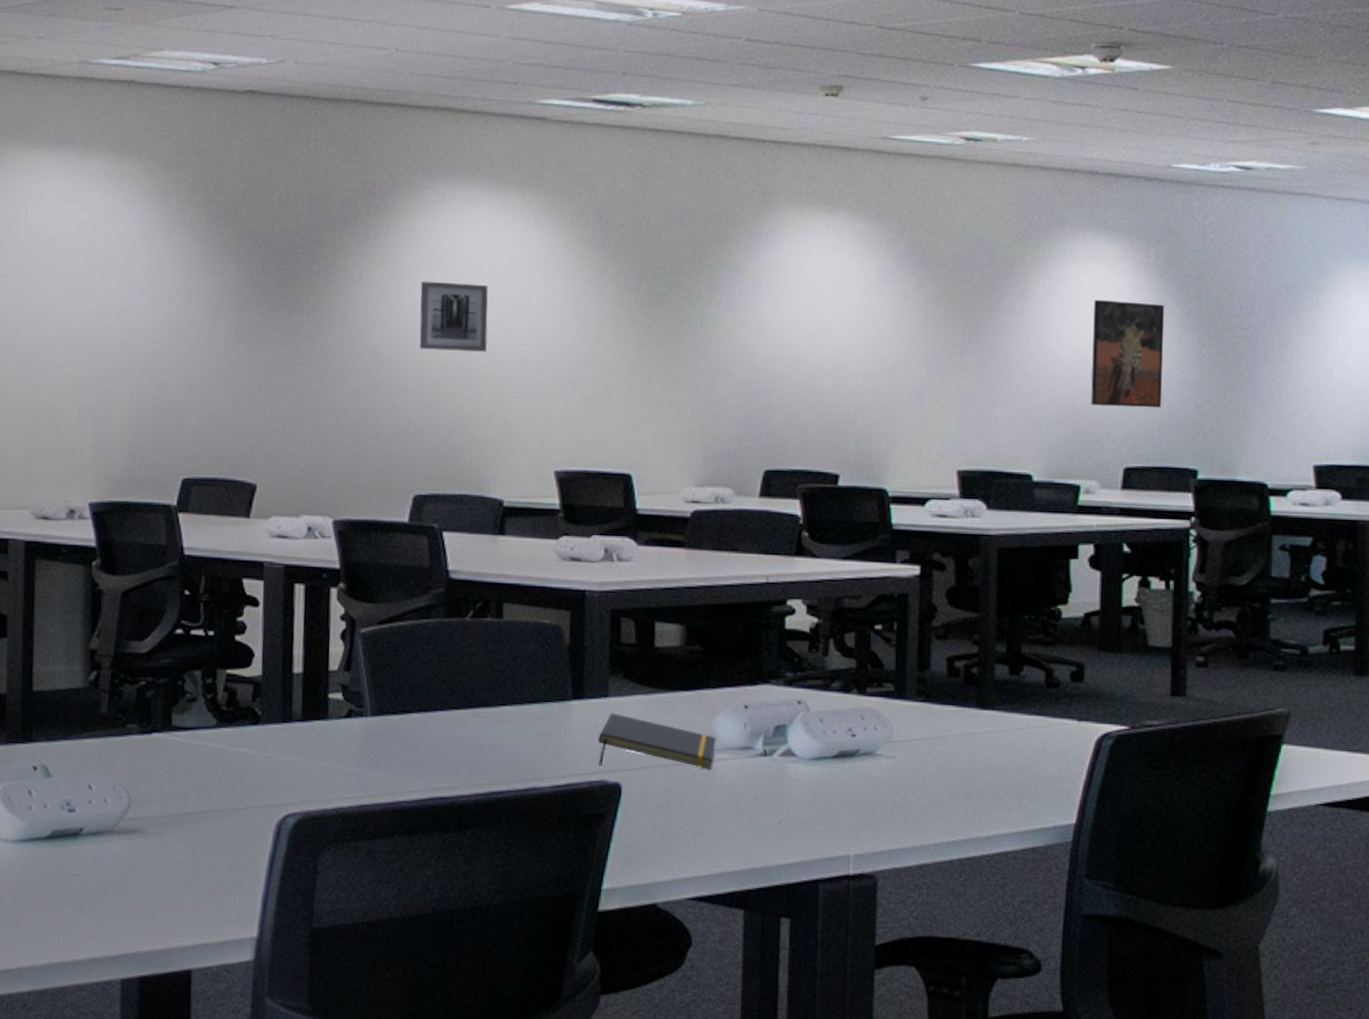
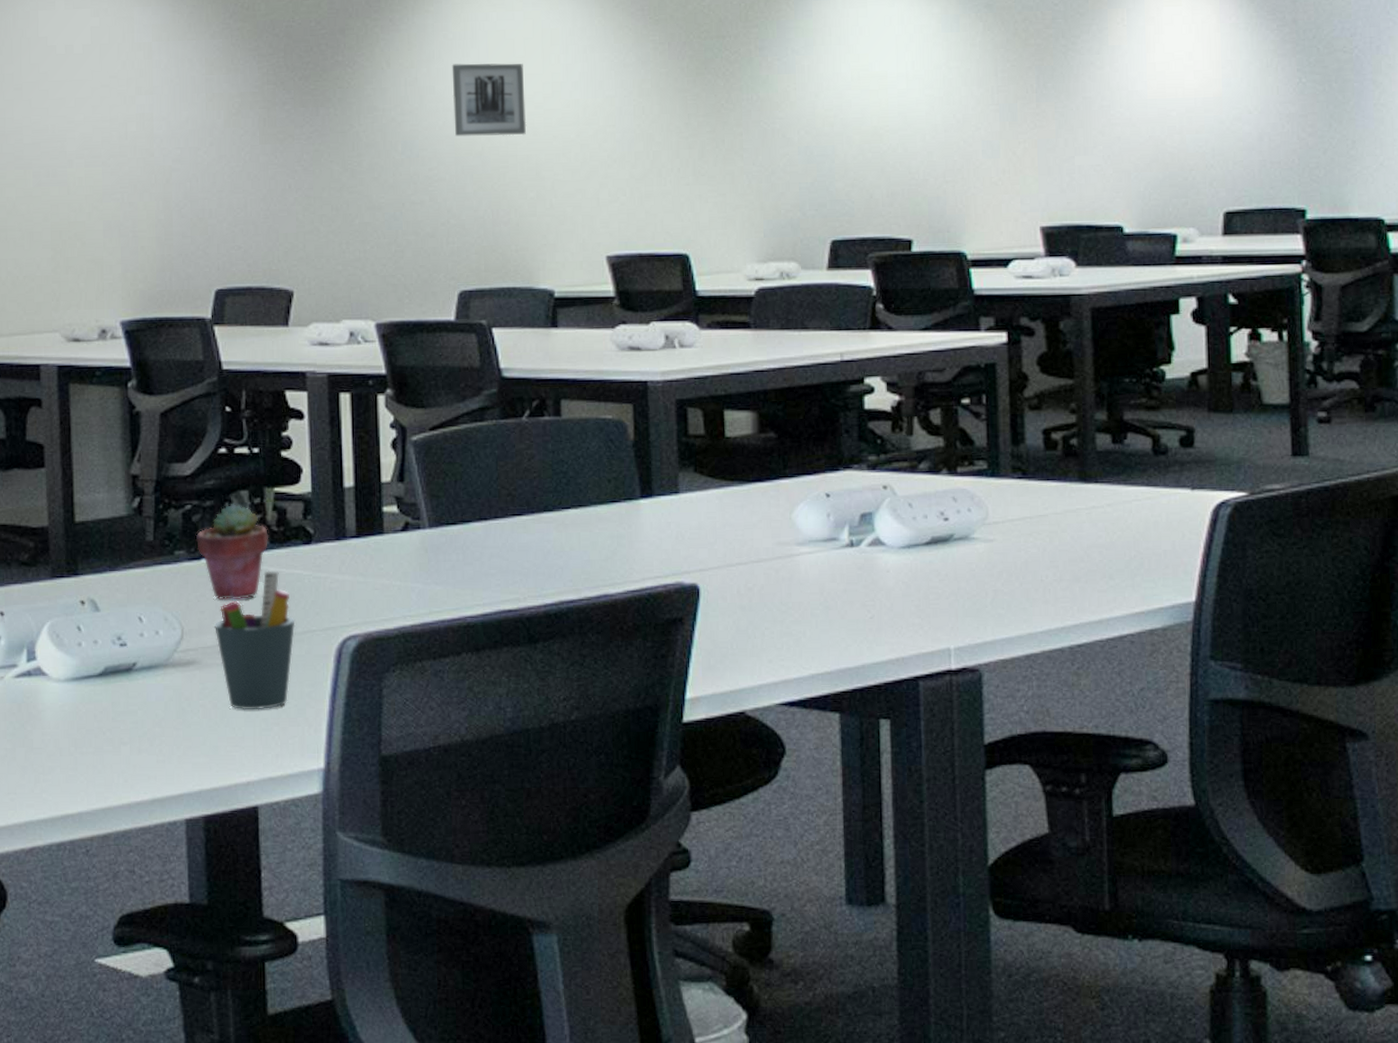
potted succulent: none [148,682,218,775] -> present [195,504,268,601]
pen holder: none [160,747,239,879] -> present [213,571,295,710]
notepad: present [598,713,716,769] -> none [671,510,798,568]
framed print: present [1091,299,1165,408] -> none [1179,31,1261,147]

